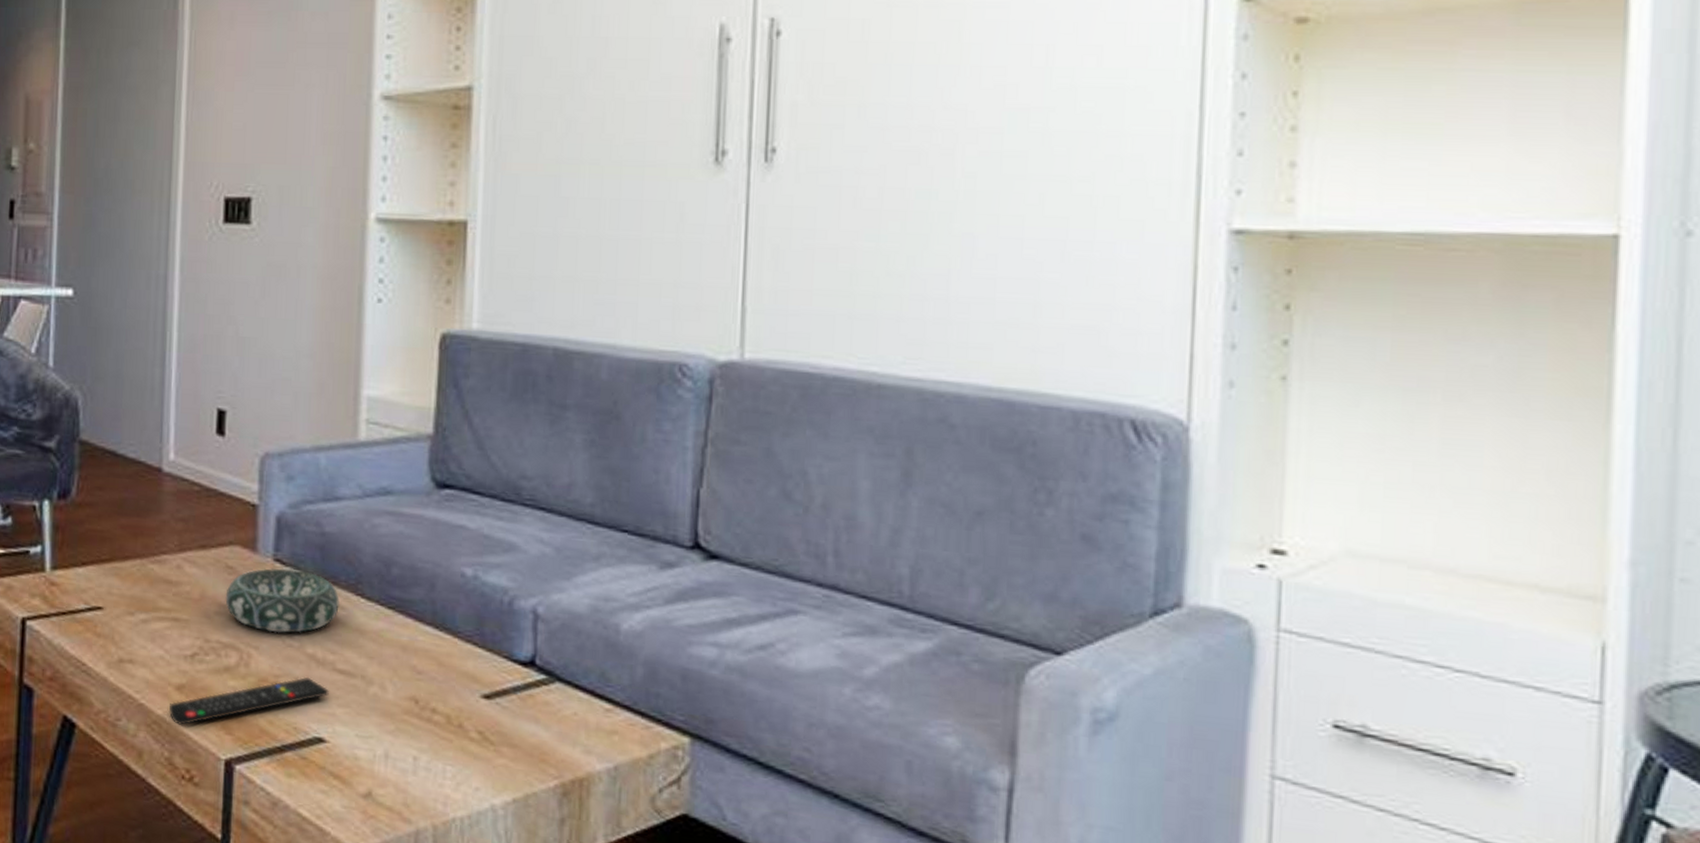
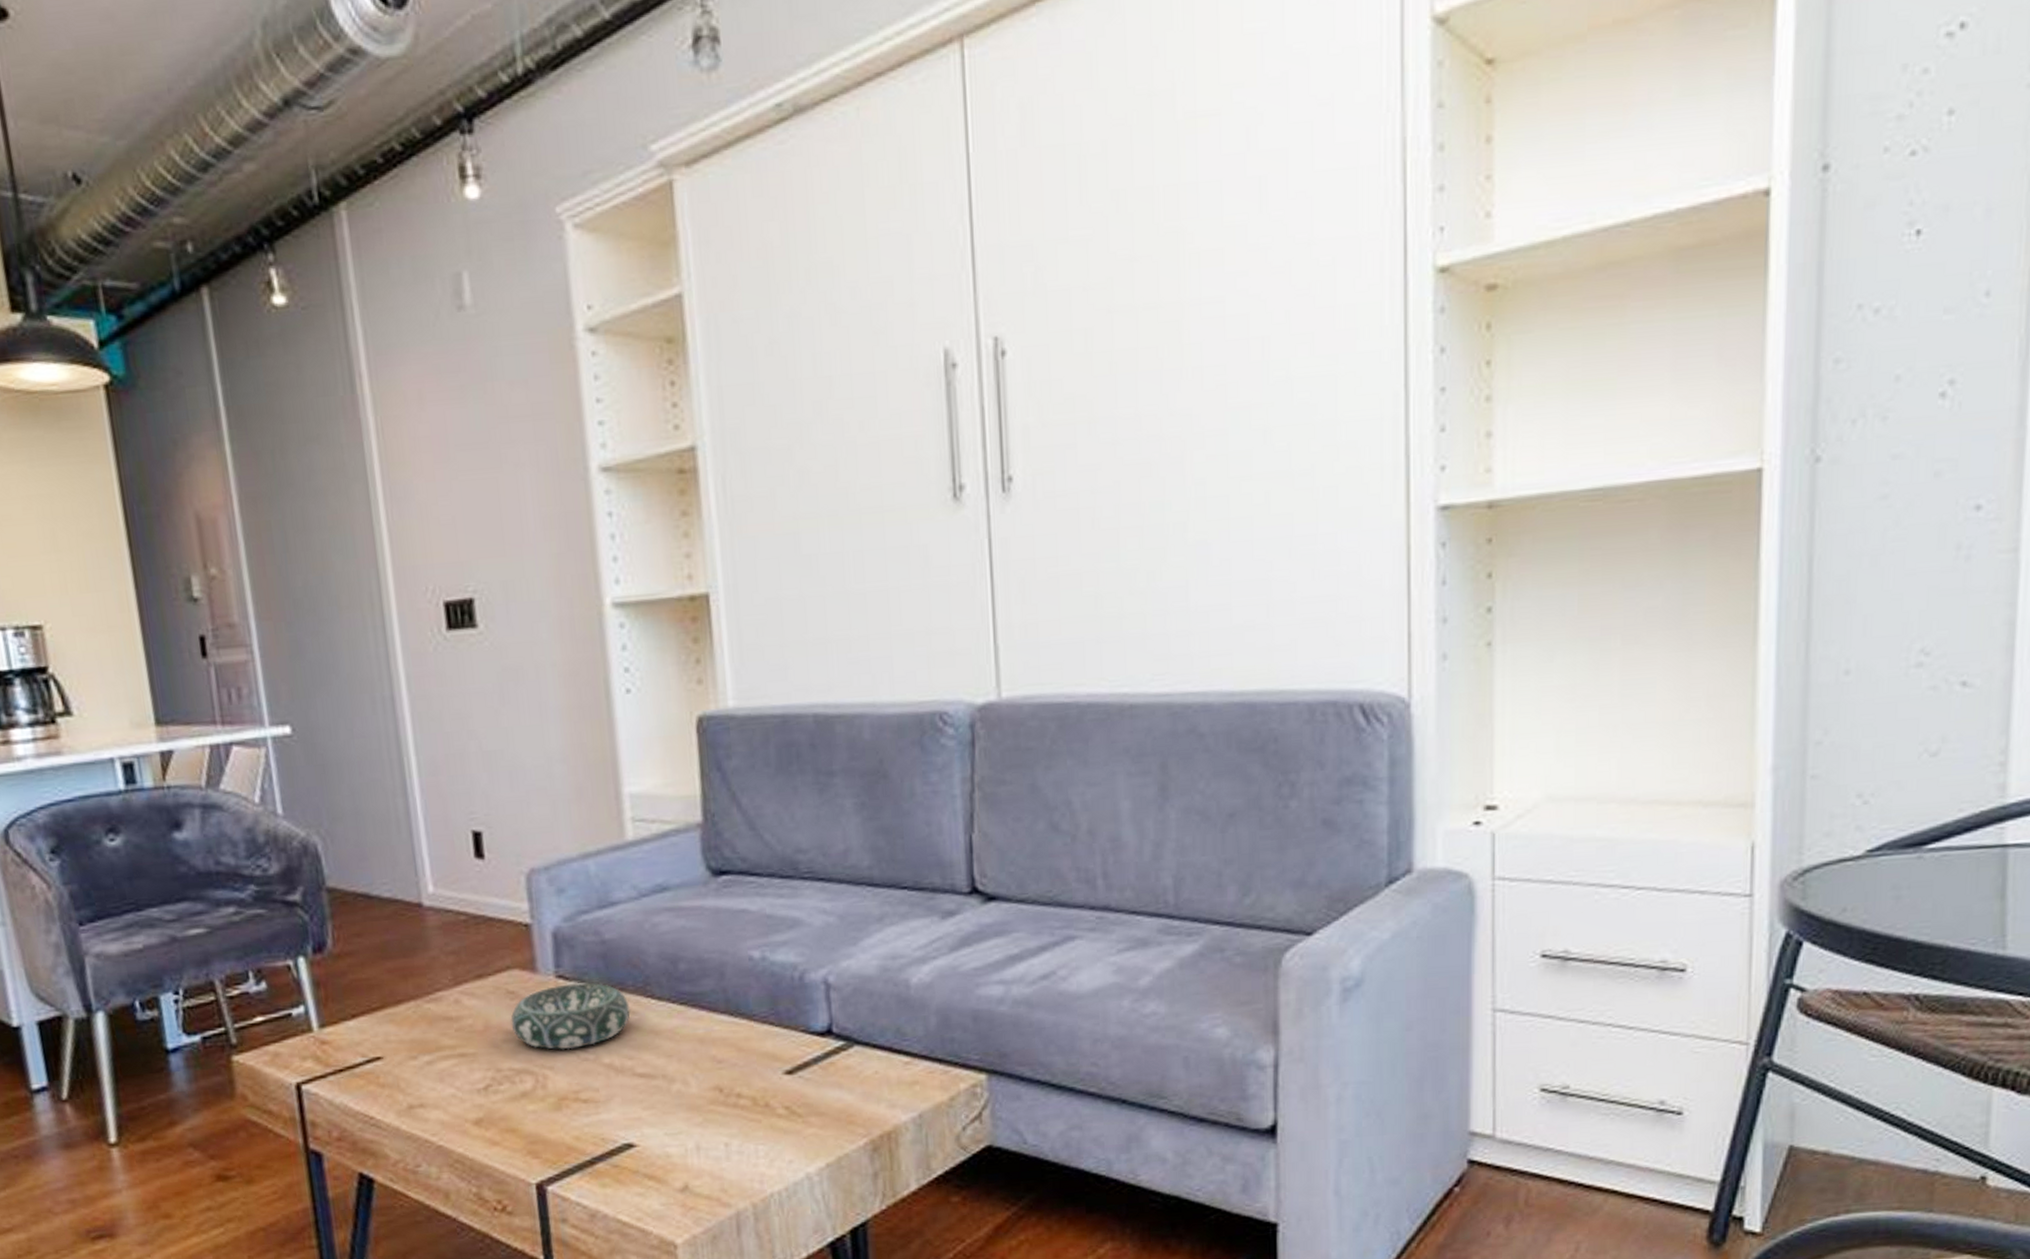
remote control: present [168,677,329,726] -> none [469,1087,632,1160]

